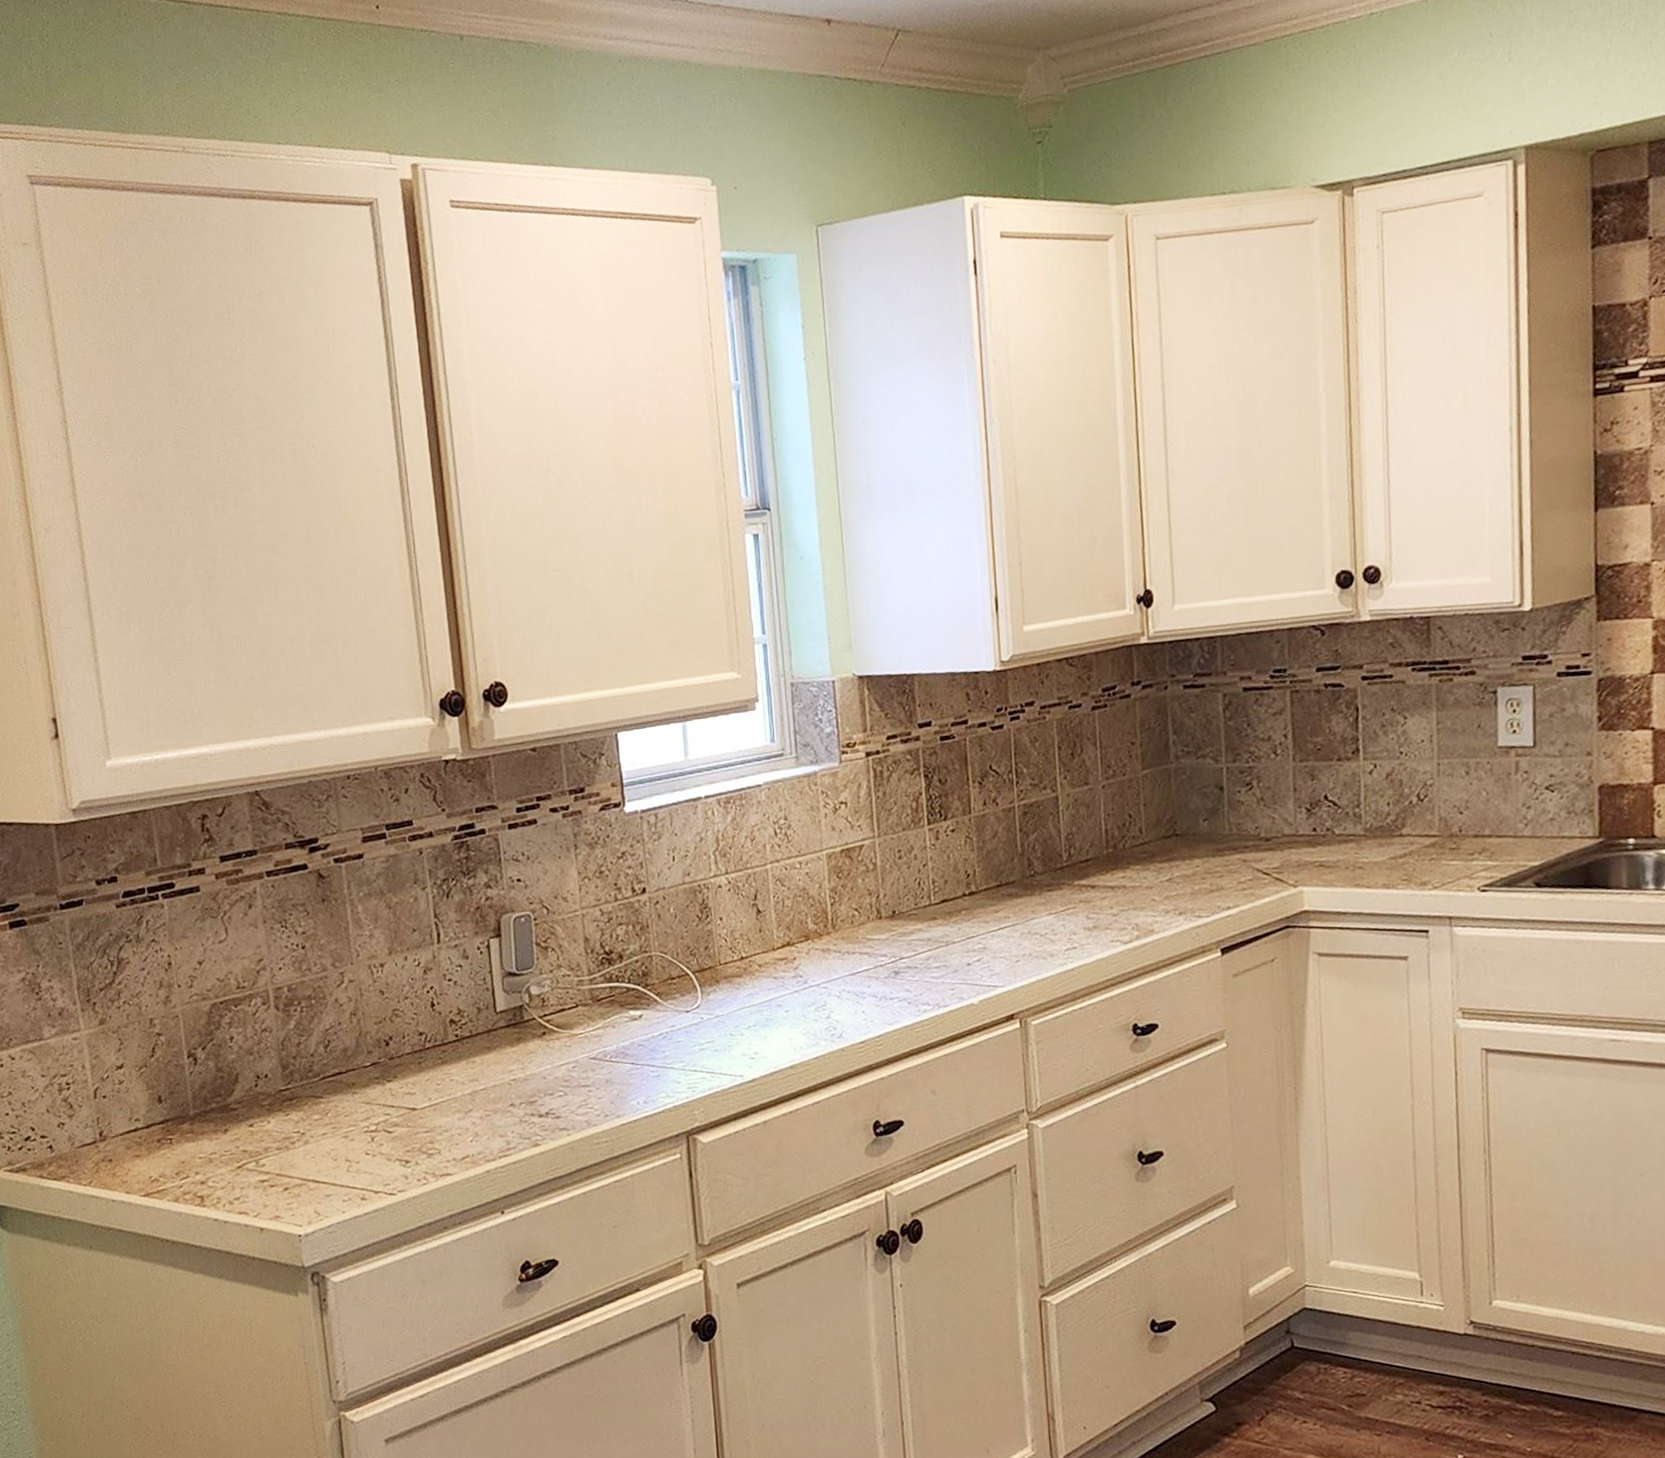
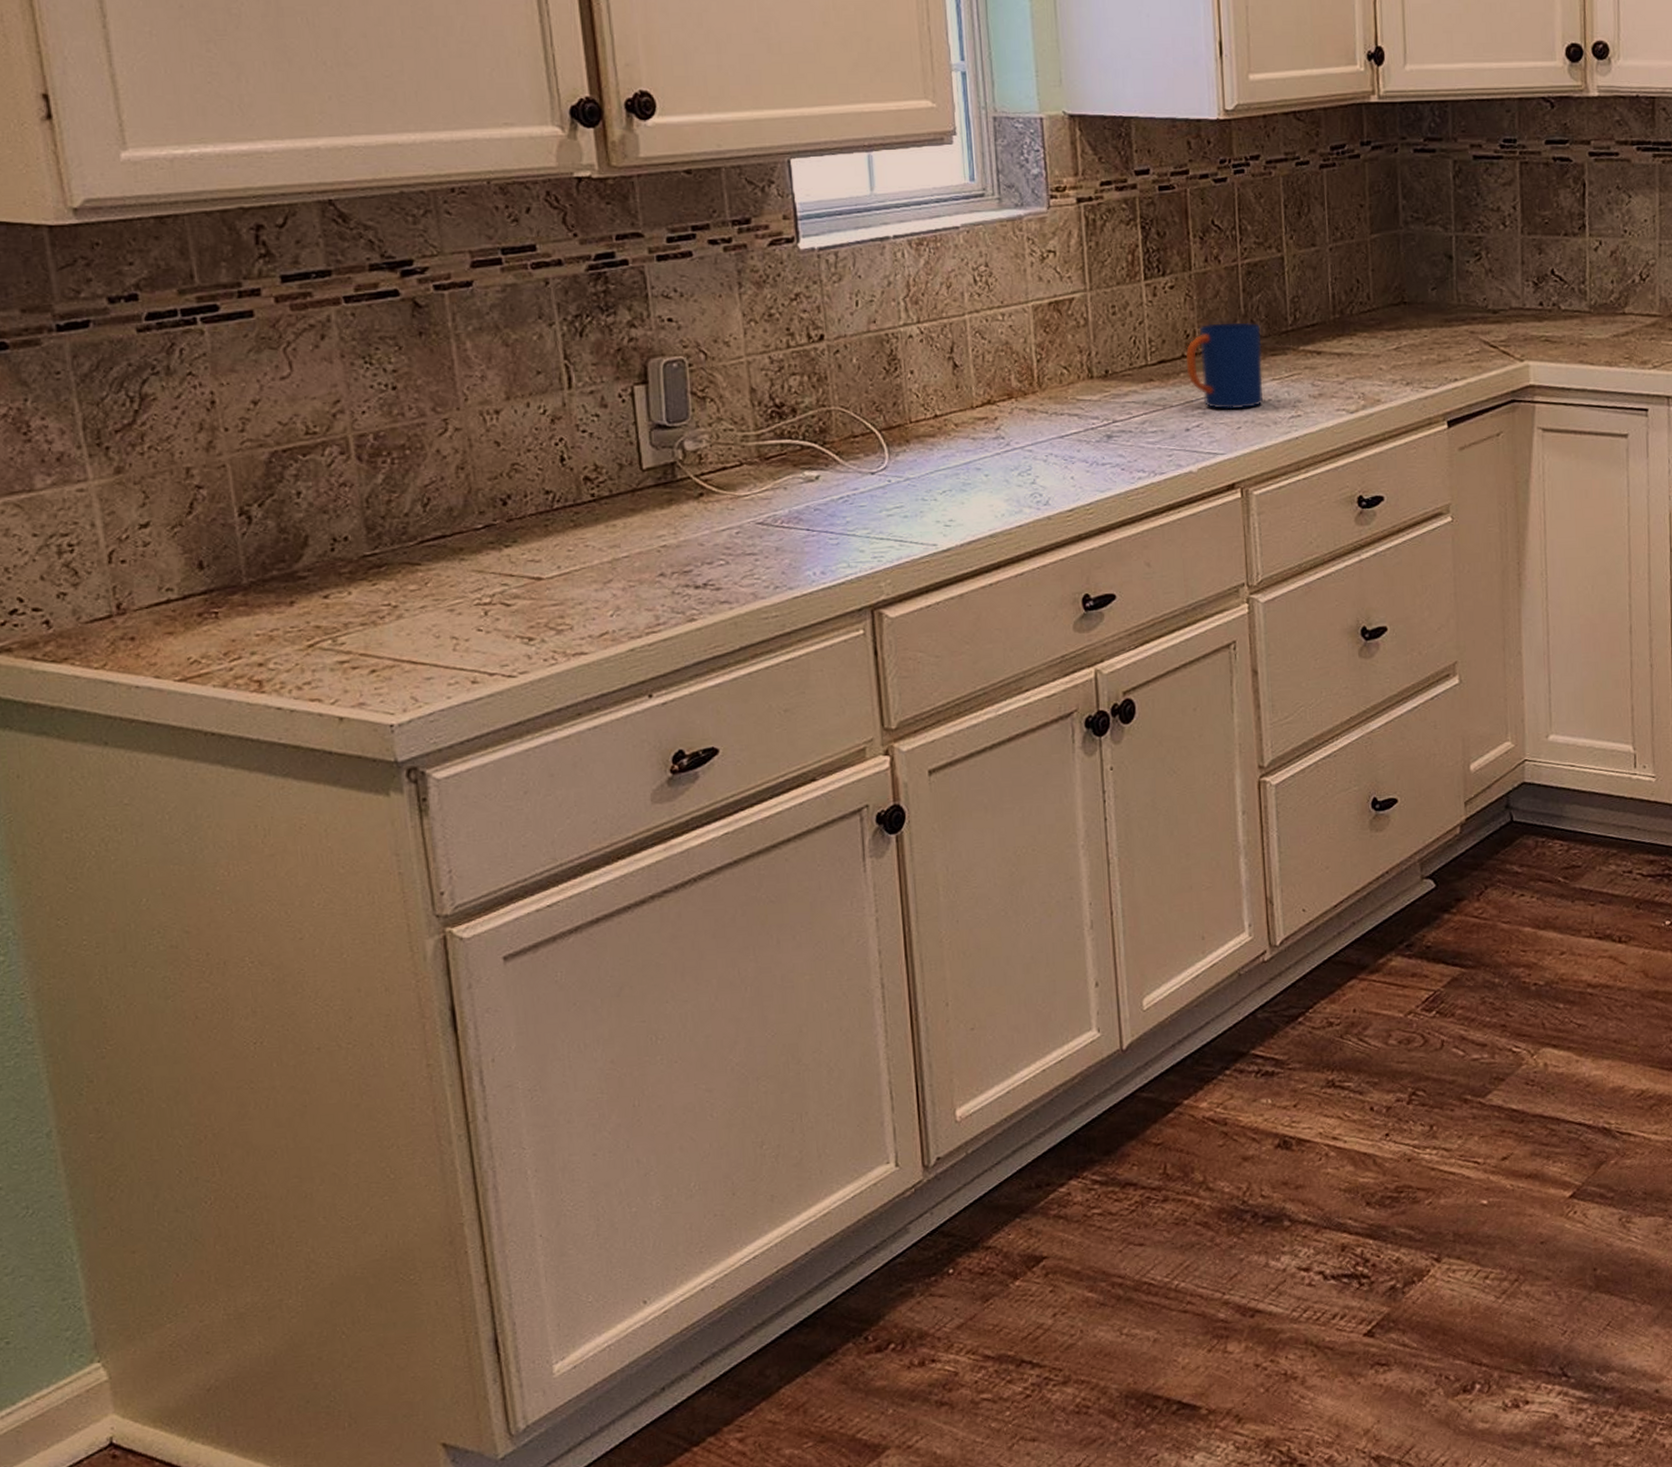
mug: none [966,860,1040,944] -> present [1185,322,1263,410]

